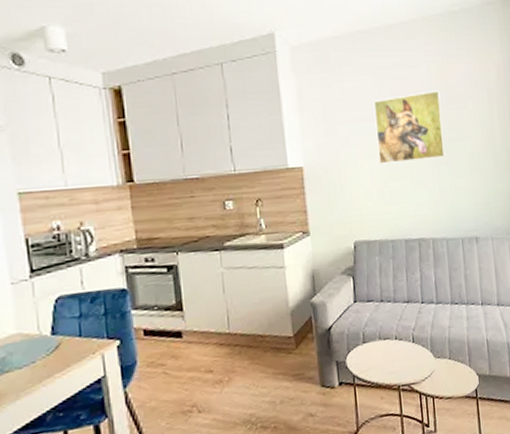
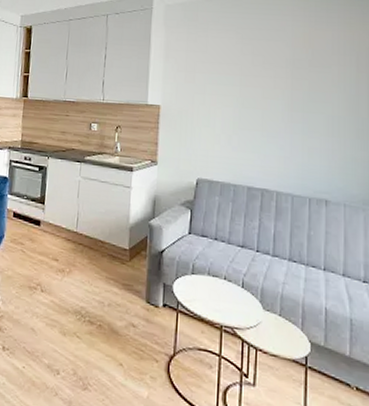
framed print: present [373,91,445,164] -> none [232,53,303,117]

